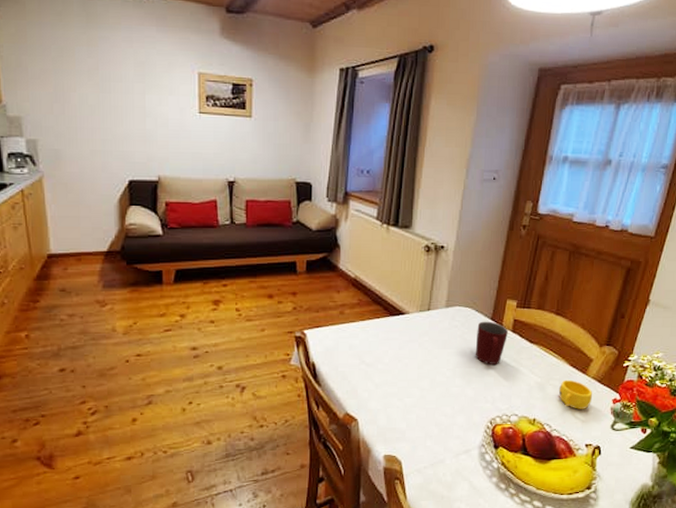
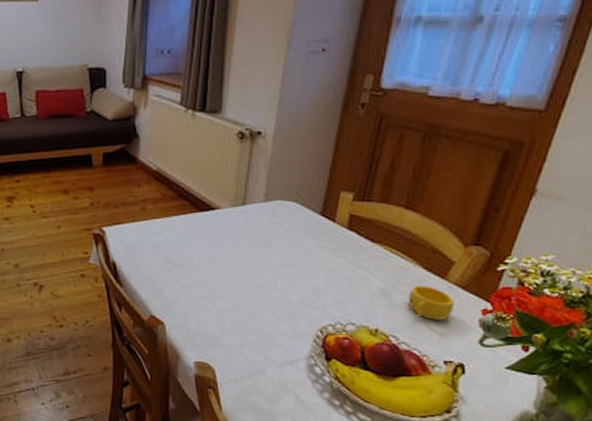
mug: present [475,321,508,364] -> none [300,216,342,266]

